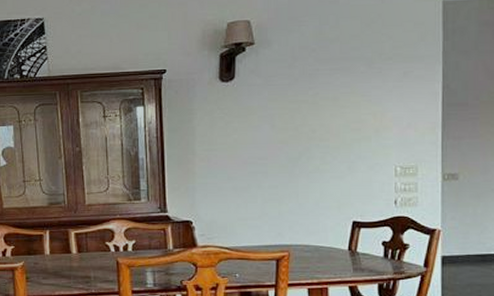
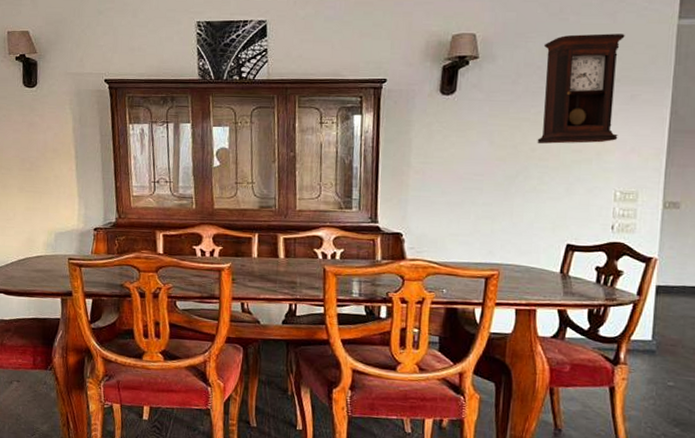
pendulum clock: none [316,13,394,125] -> present [537,33,625,144]

